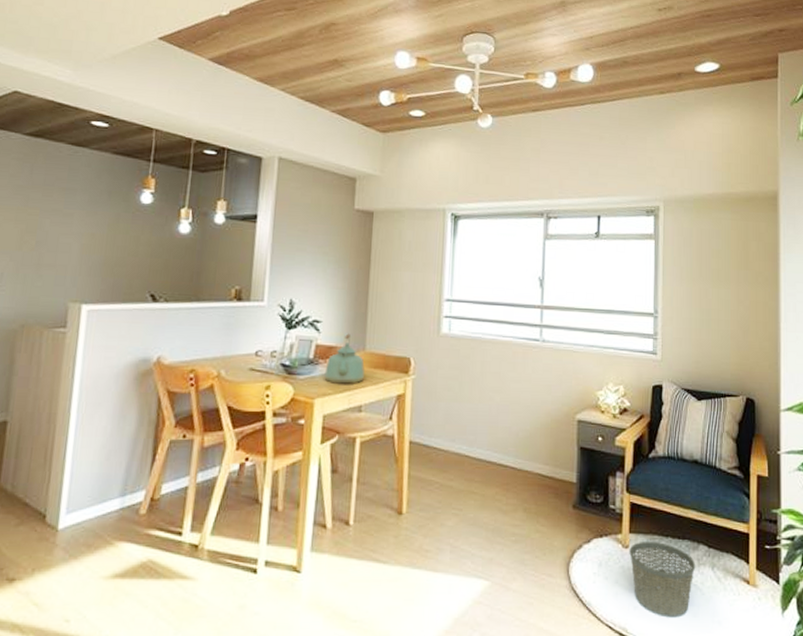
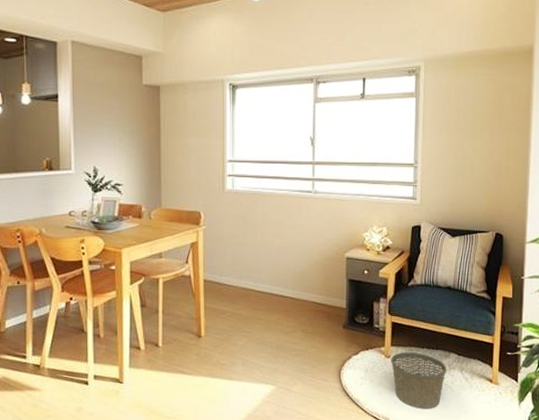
kettle: present [324,333,365,384] -> none [128,193,163,236]

